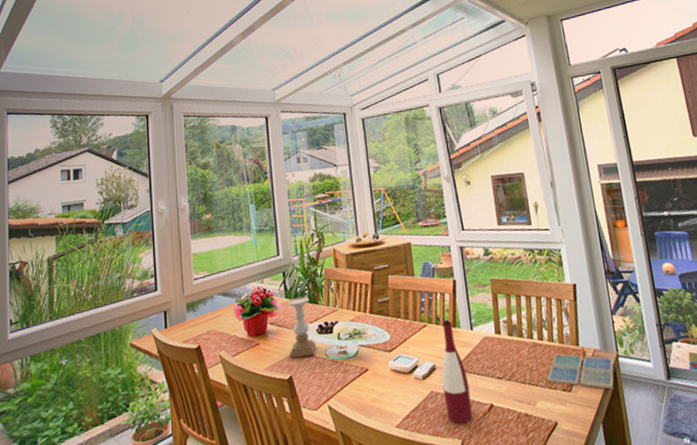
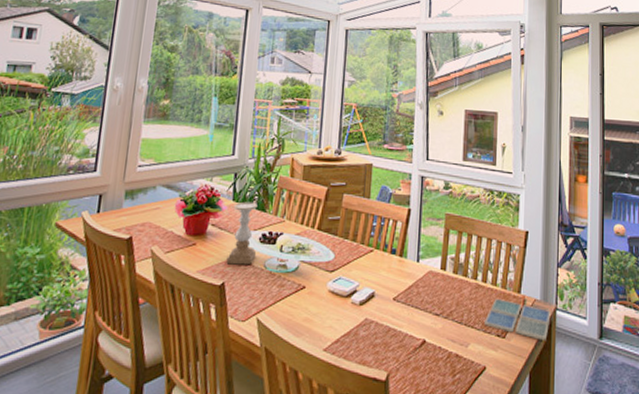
wine bottle: present [442,321,473,425] -> none [377,249,406,357]

